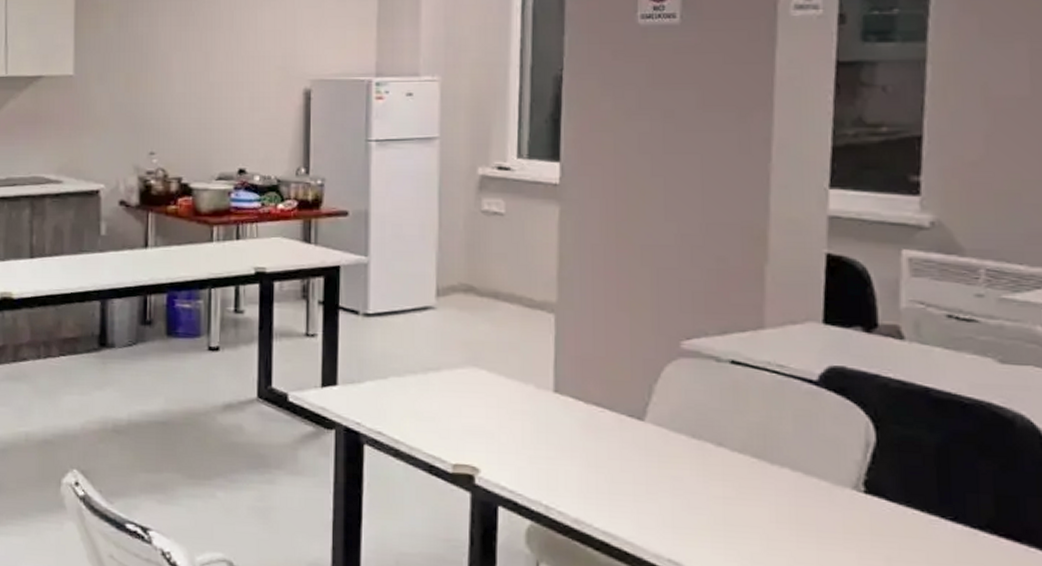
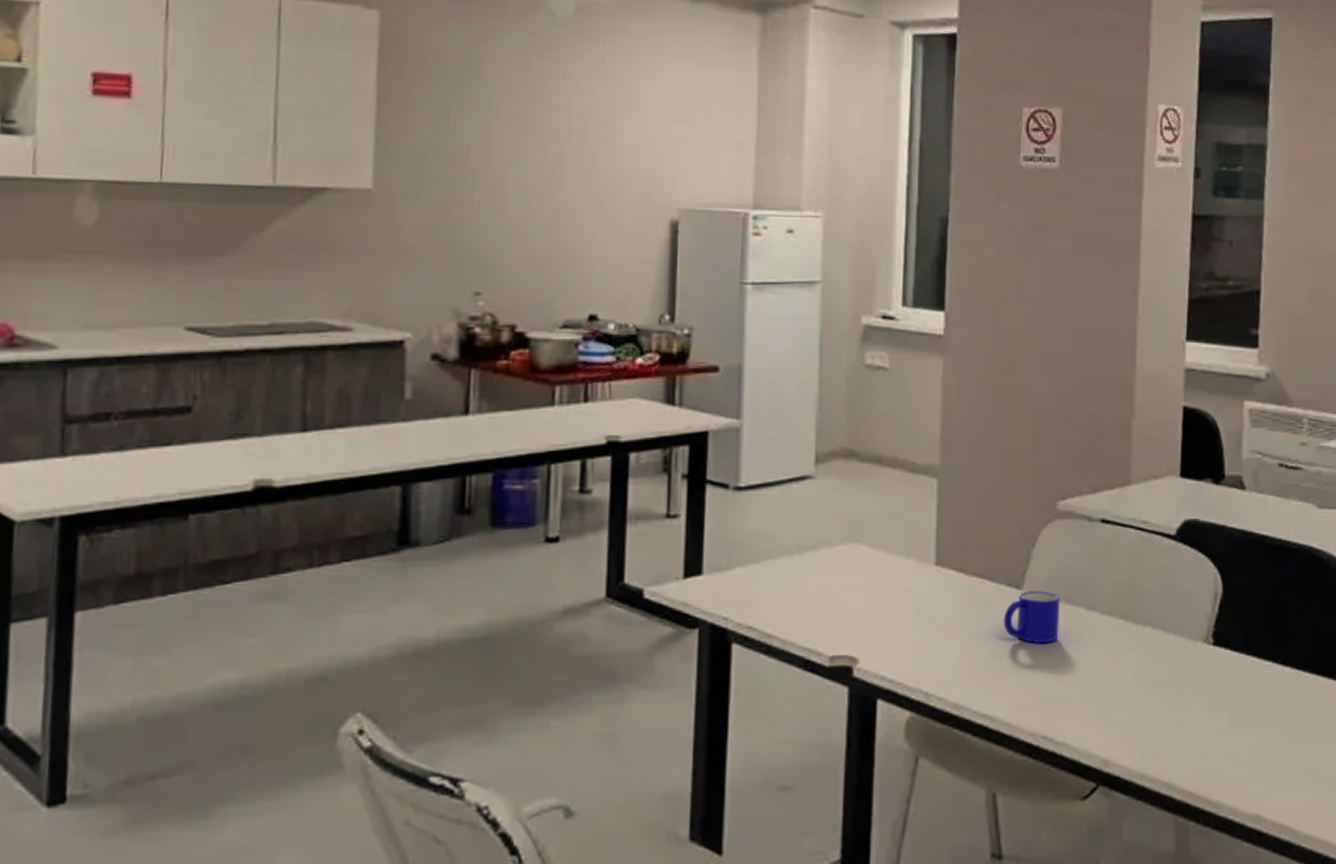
mug: none [624,423,686,473] -> present [1003,591,1060,643]

